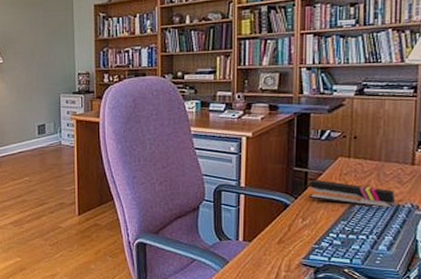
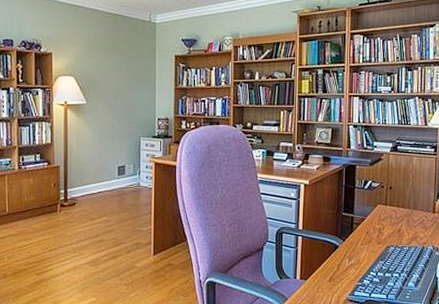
stapler: present [308,179,395,207] -> none [354,223,421,249]

